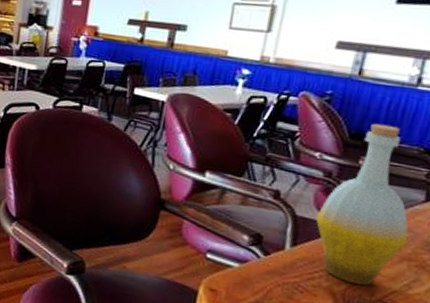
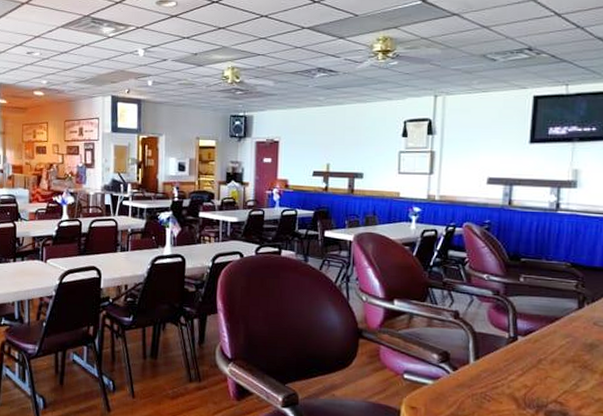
bottle: present [315,123,409,286] -> none [491,245,570,389]

